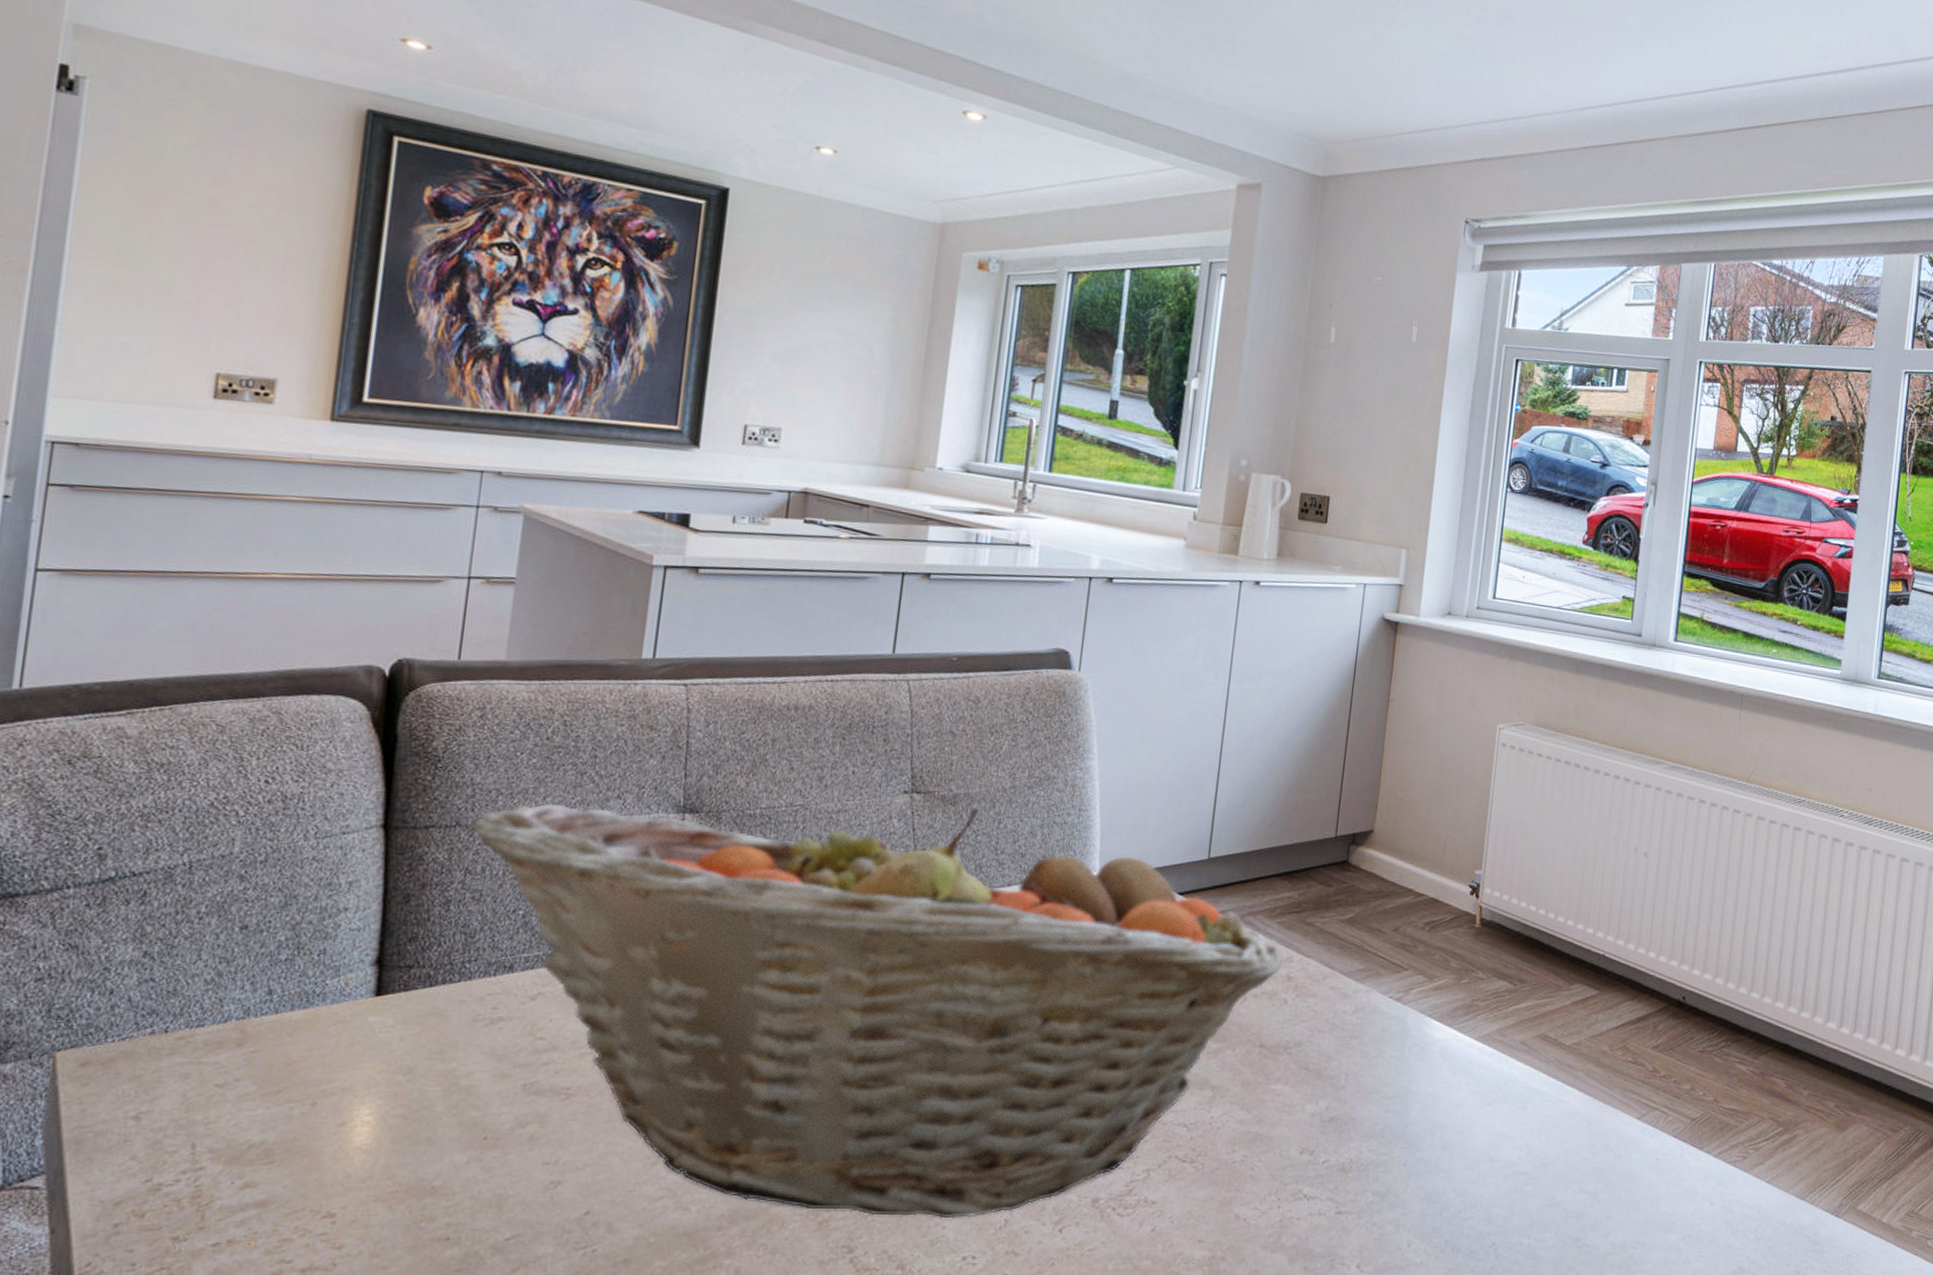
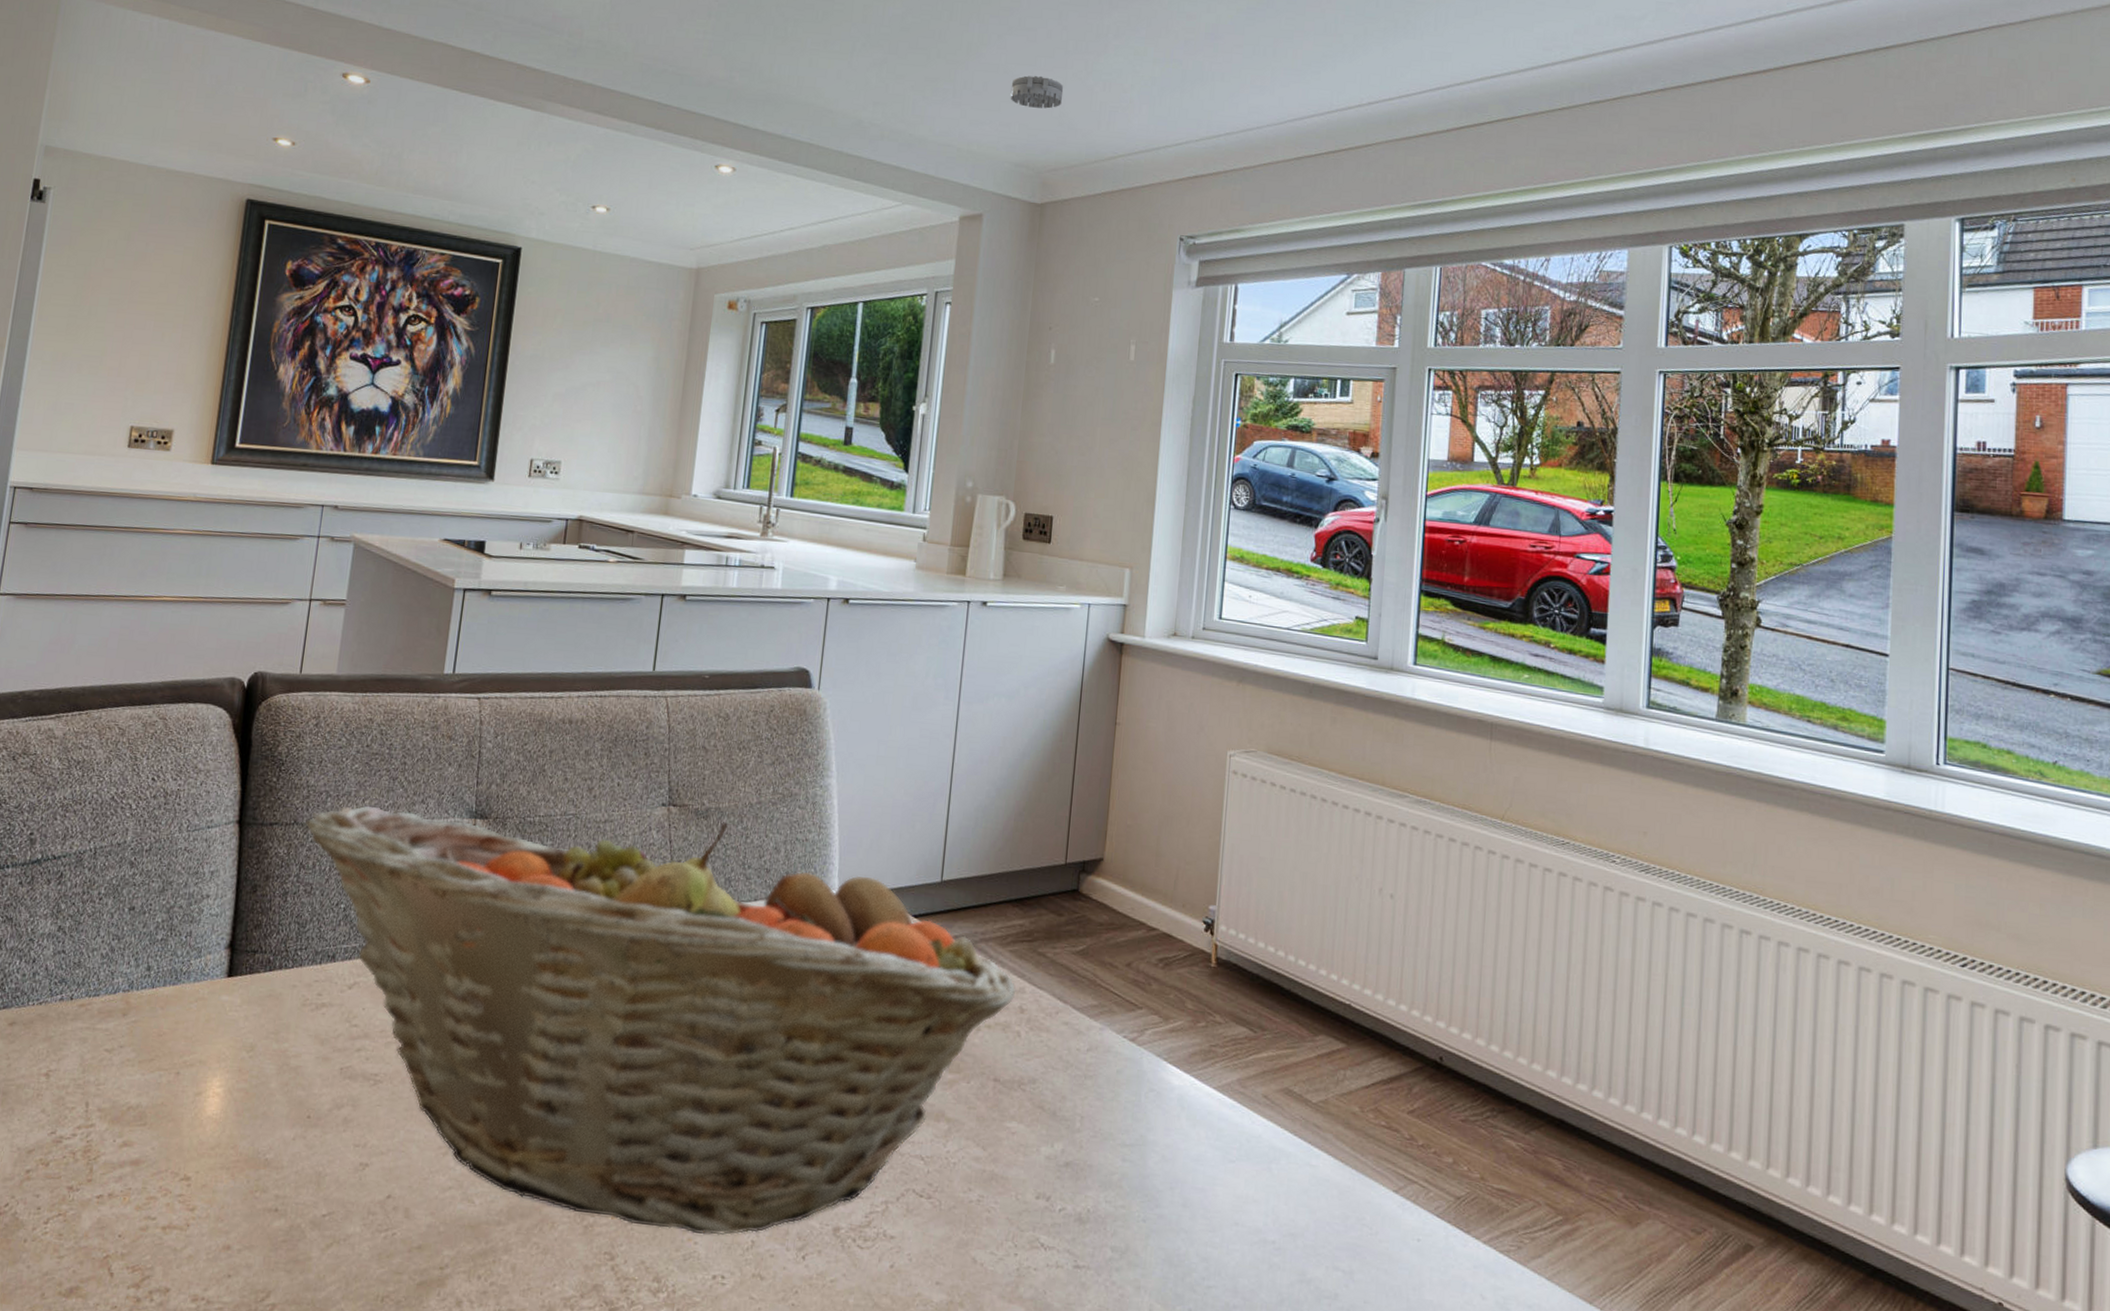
smoke detector: none [1293,41,1350,78] -> present [1010,75,1064,109]

